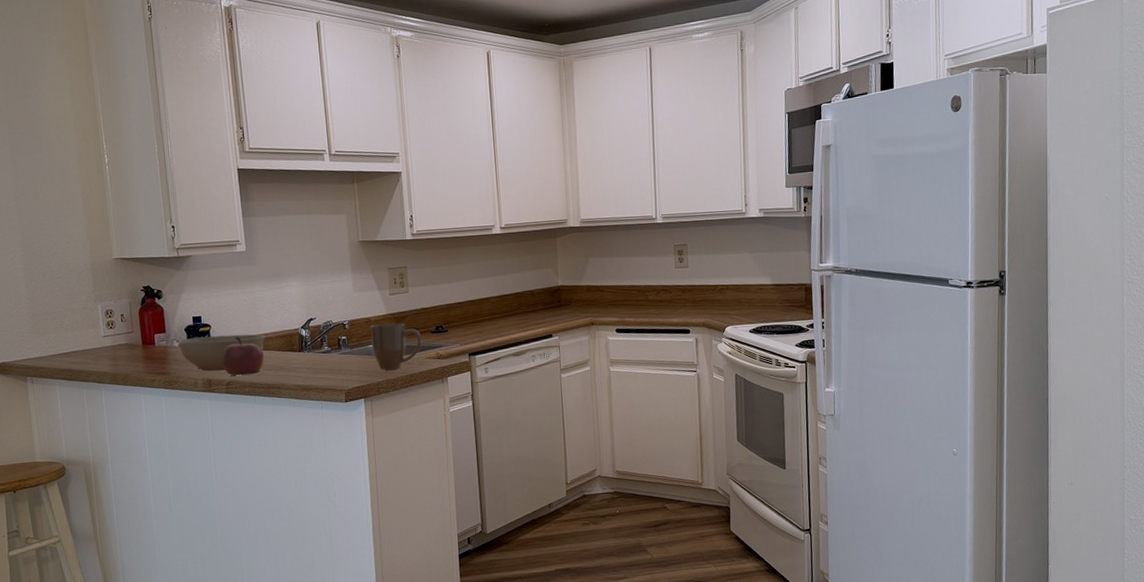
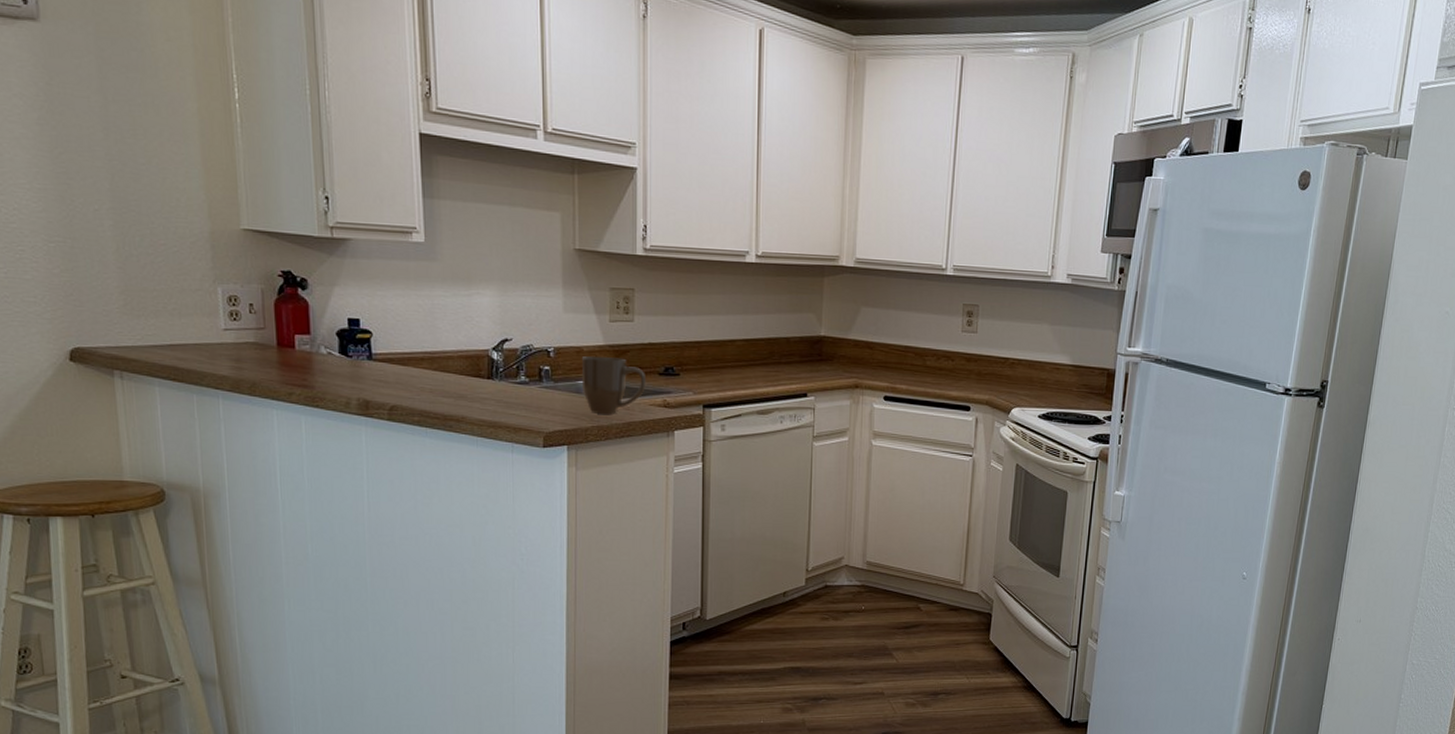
bowl: present [177,334,266,372] -> none [326,345,445,391]
fruit: present [221,336,264,376] -> none [383,351,441,401]

